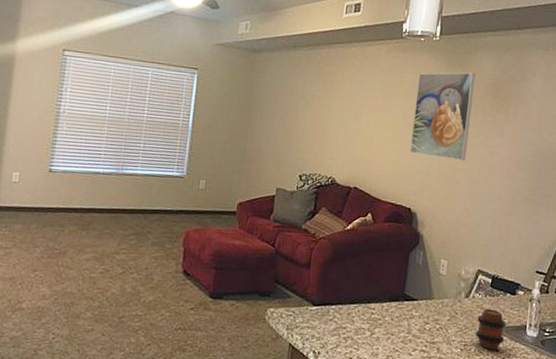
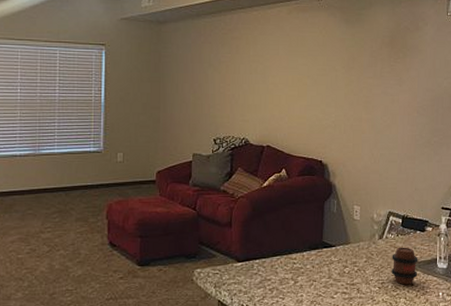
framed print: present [409,72,476,161] -> none [316,26,372,111]

